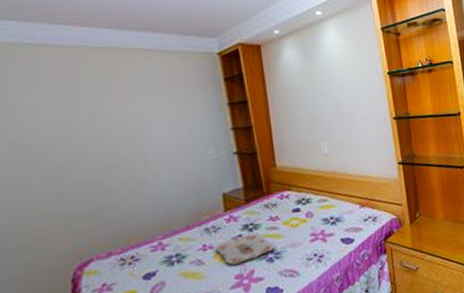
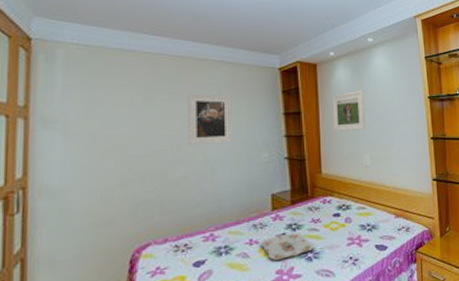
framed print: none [117,88,173,148] -> present [188,94,232,145]
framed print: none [281,70,322,119] -> present [332,89,366,131]

